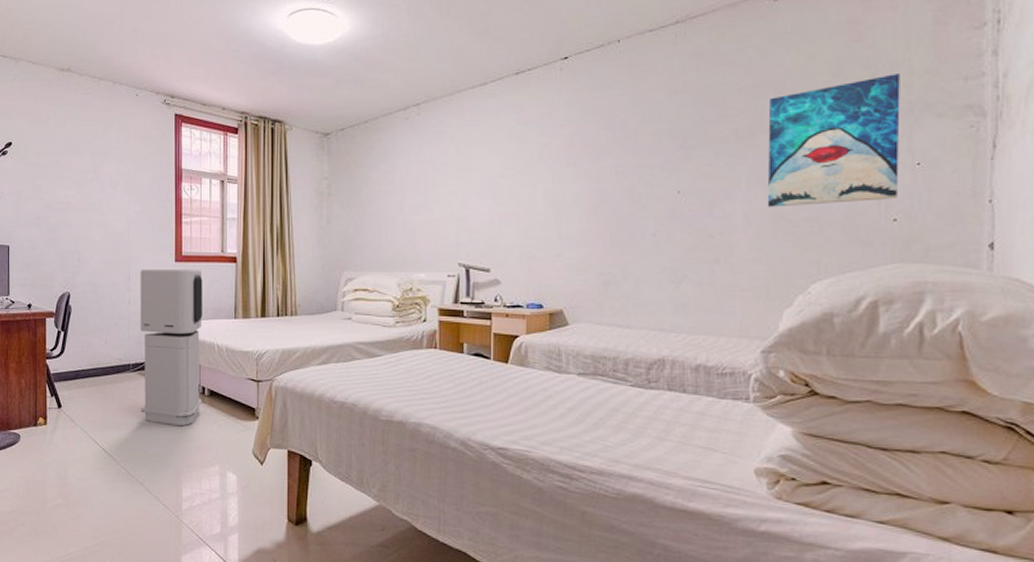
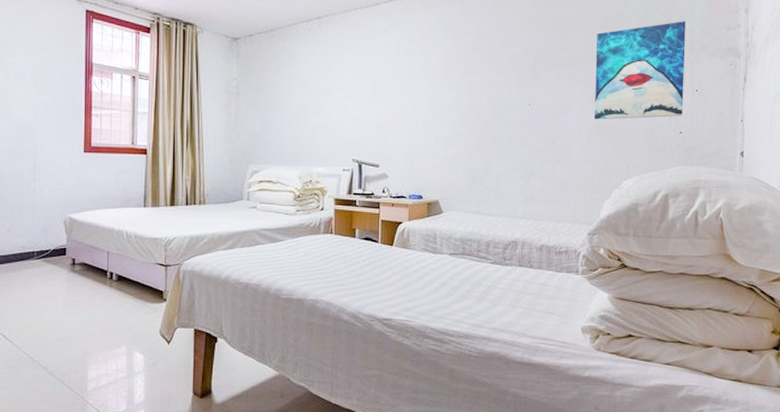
air purifier: present [140,268,203,427] -> none [45,159,112,311]

